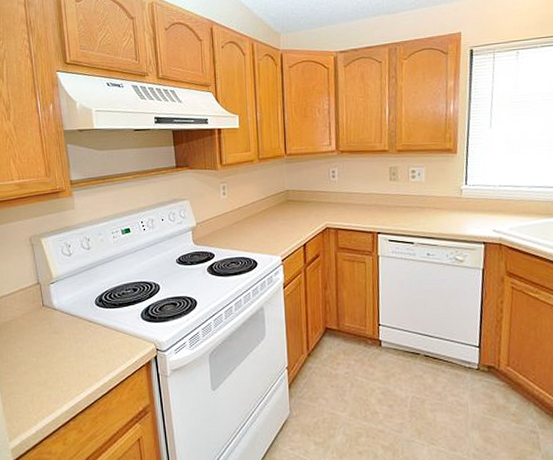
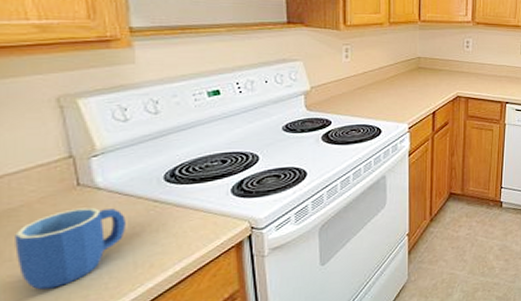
mug: none [9,324,72,387] -> present [15,207,126,290]

